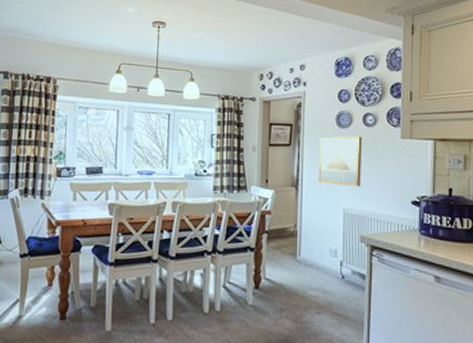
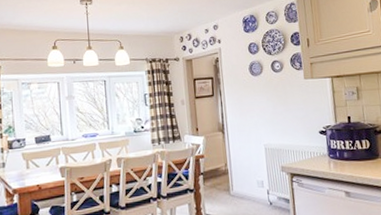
wall art: present [318,136,362,187] -> none [237,81,277,126]

